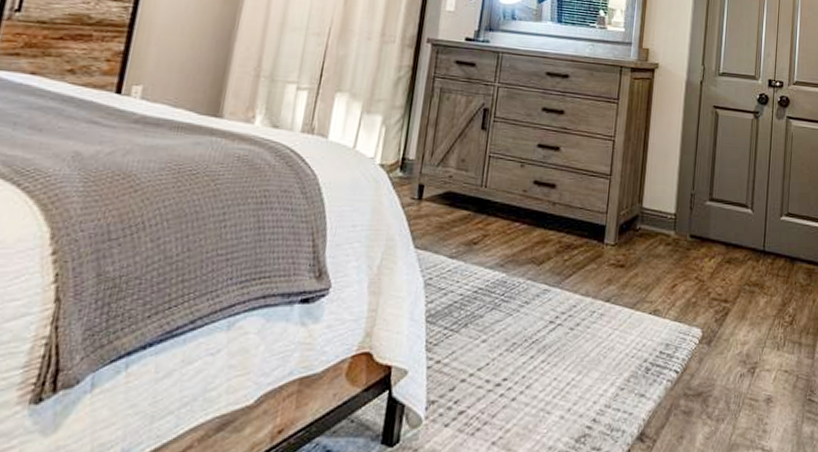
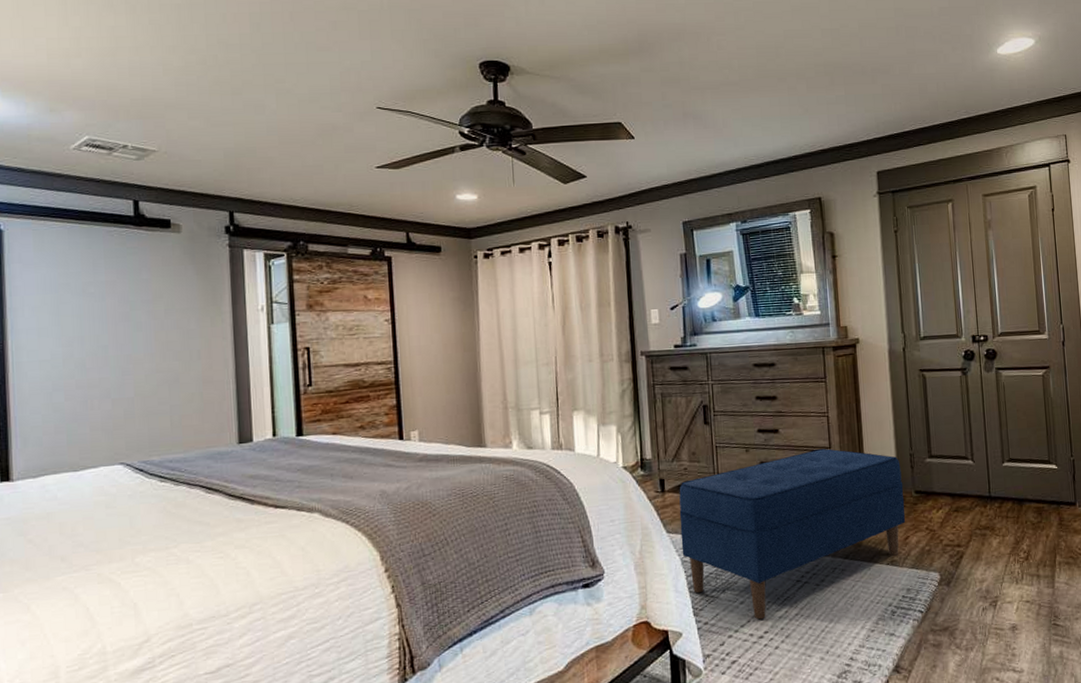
bench: none [427,174,680,364] -> present [679,448,906,620]

